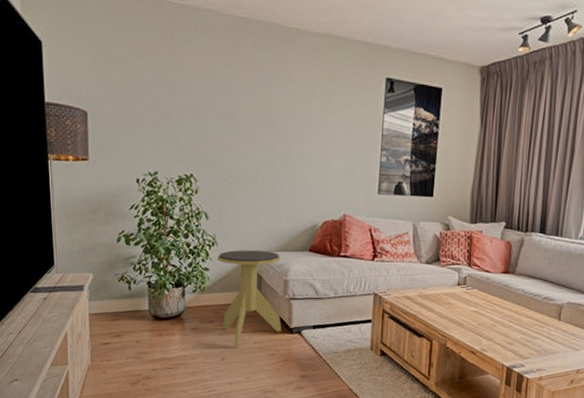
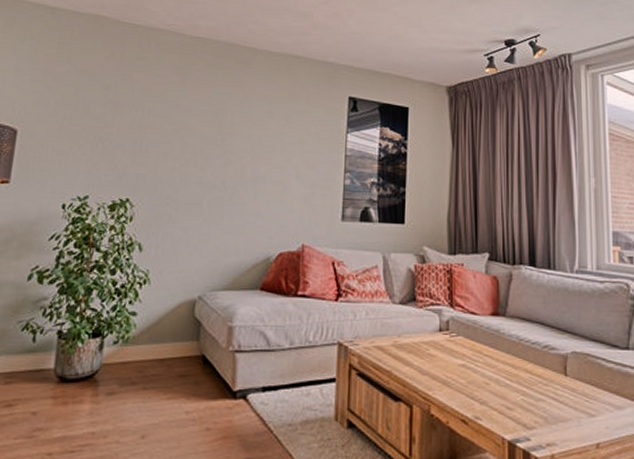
side table: present [217,250,281,348] -> none [147,288,226,421]

